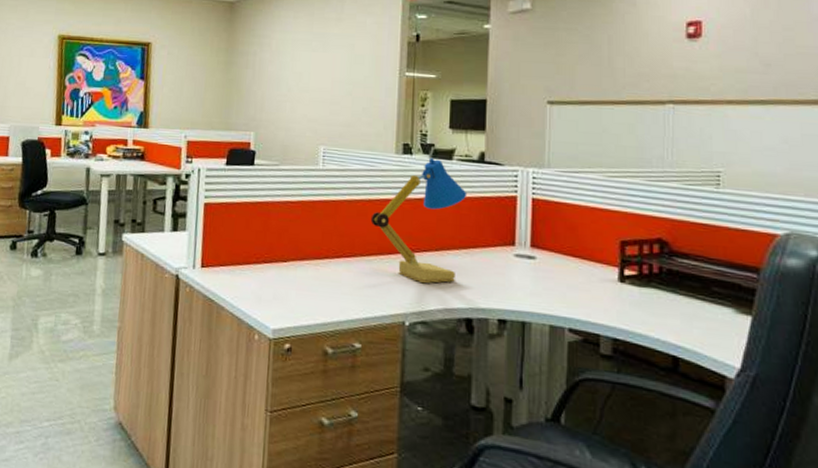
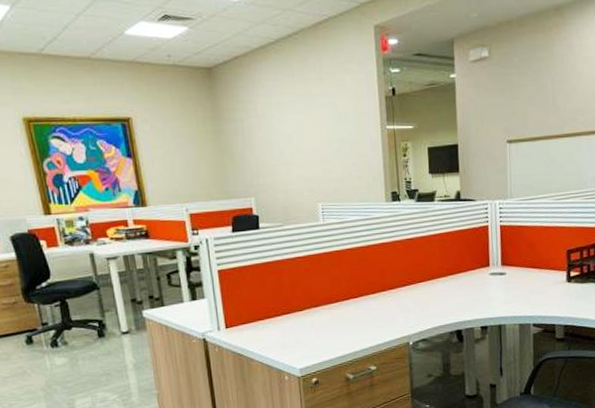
desk lamp: present [370,157,468,284] -> none [371,201,449,309]

